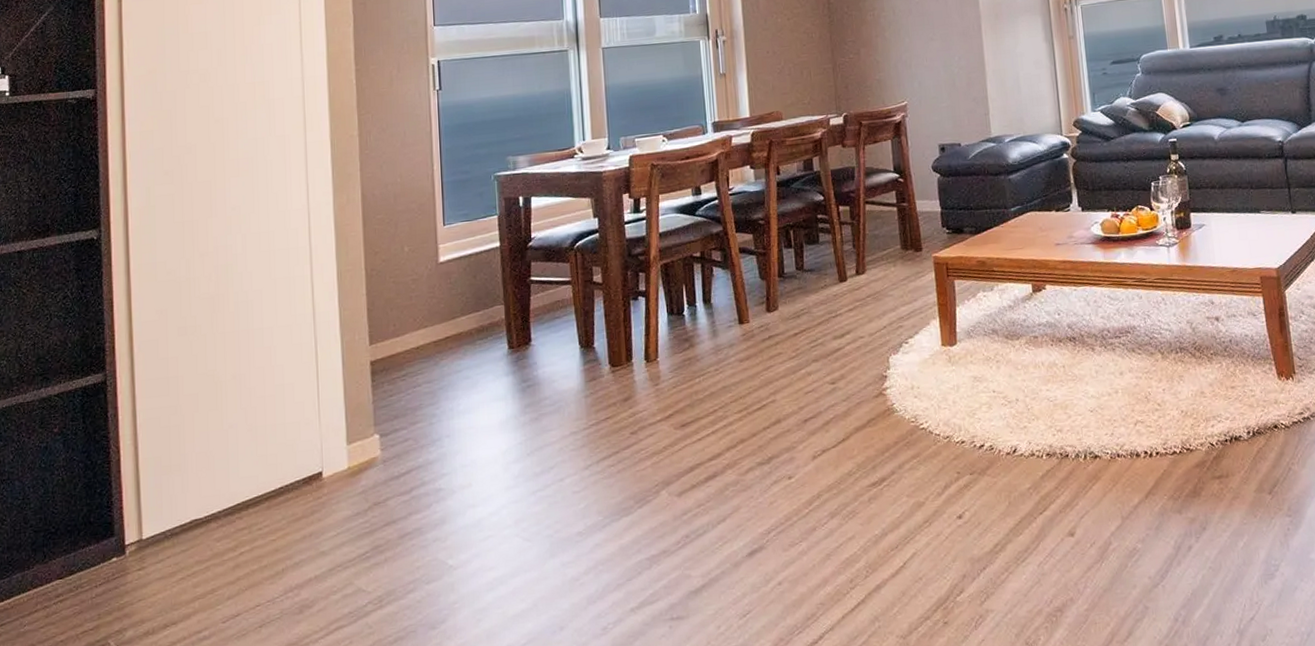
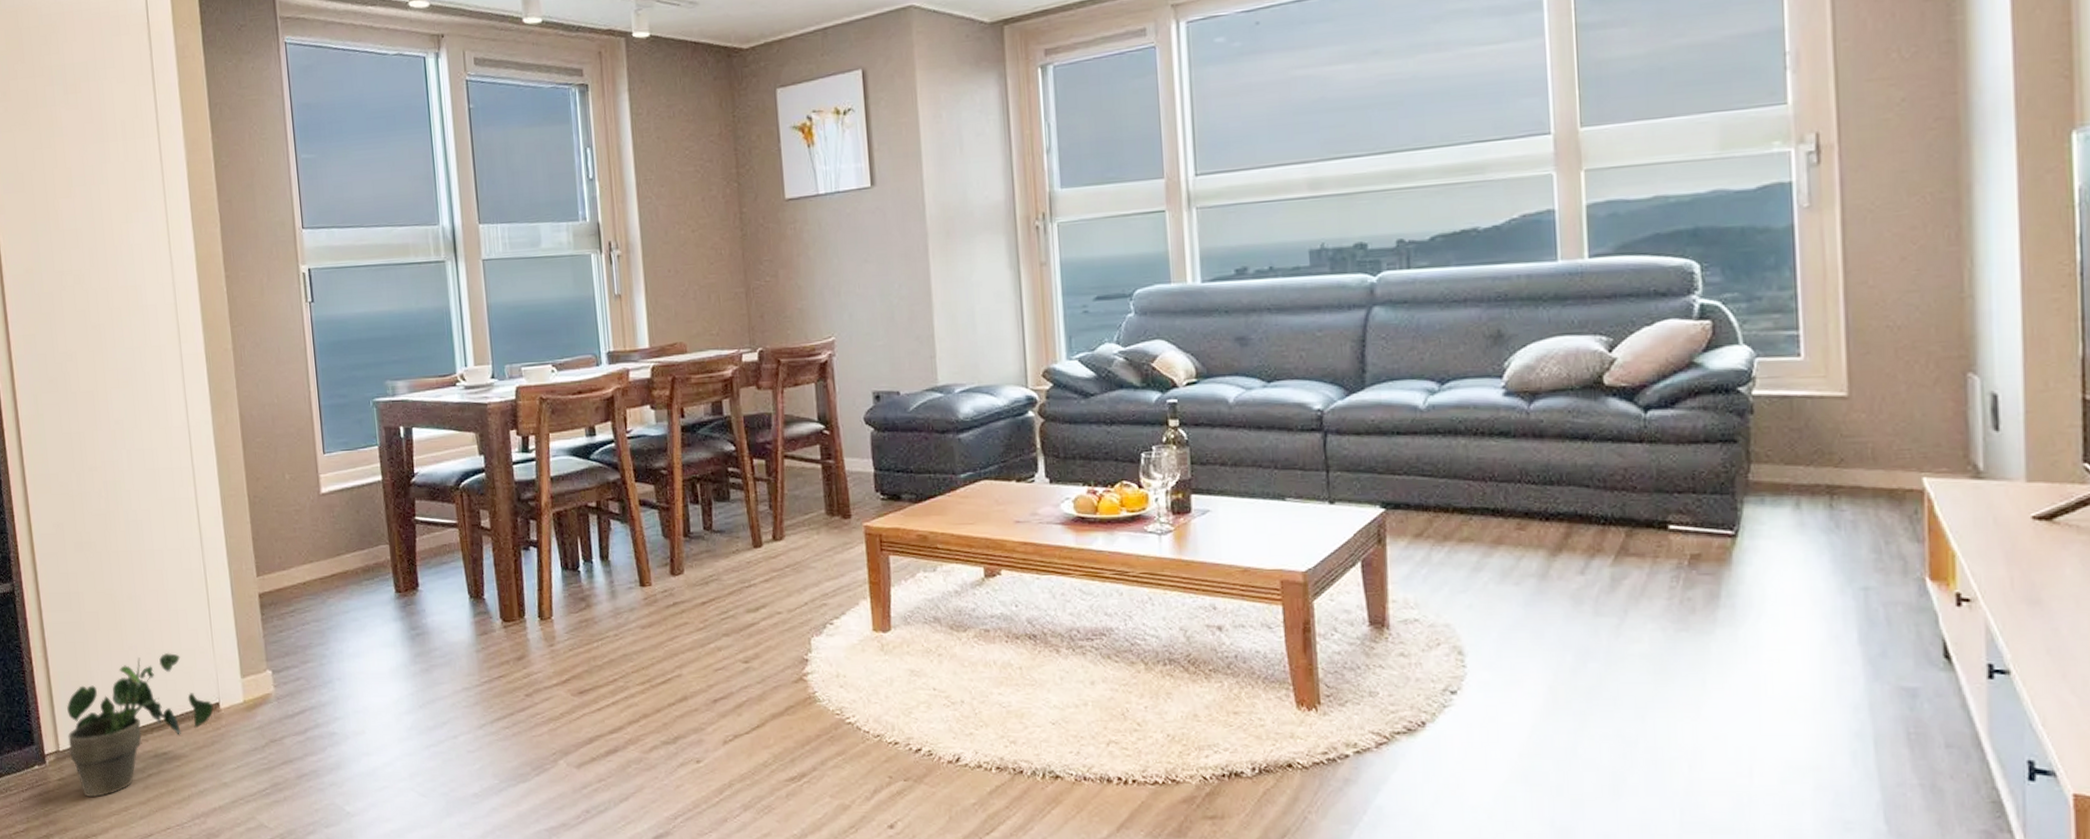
potted plant: none [153,427,316,585] -> present [67,652,214,798]

